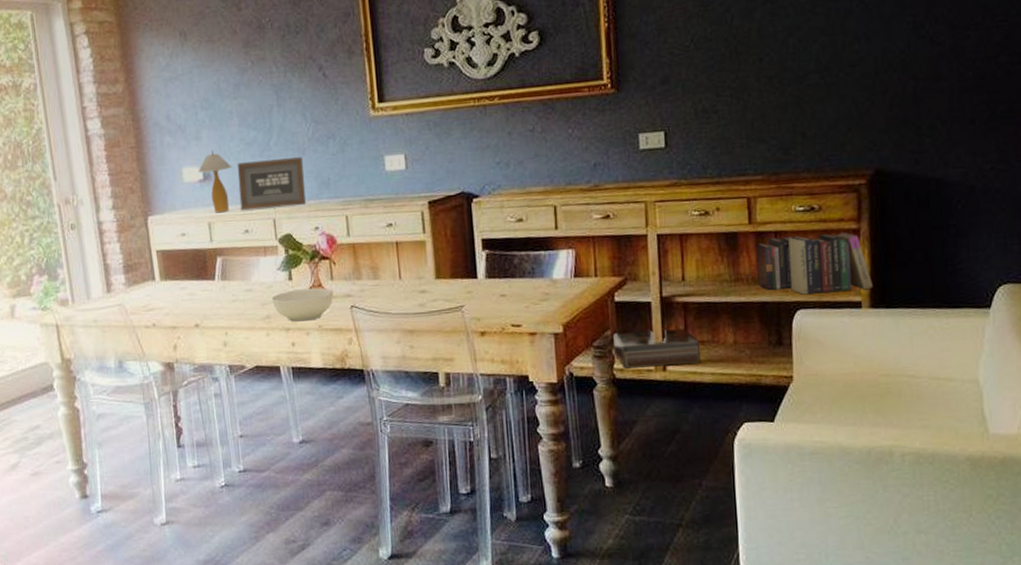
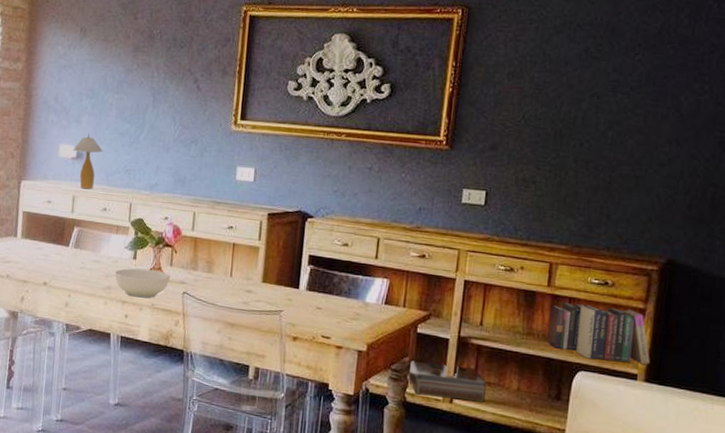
picture frame: present [237,157,306,211] -> none [103,149,166,197]

